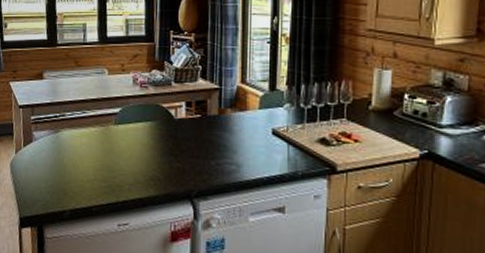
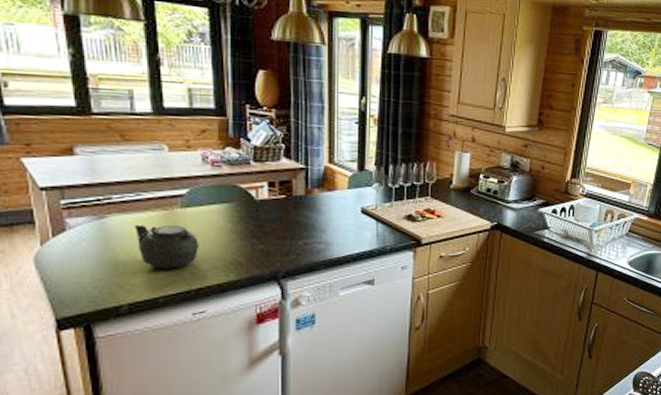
teapot: none [78,138,126,181] -> present [133,224,199,270]

